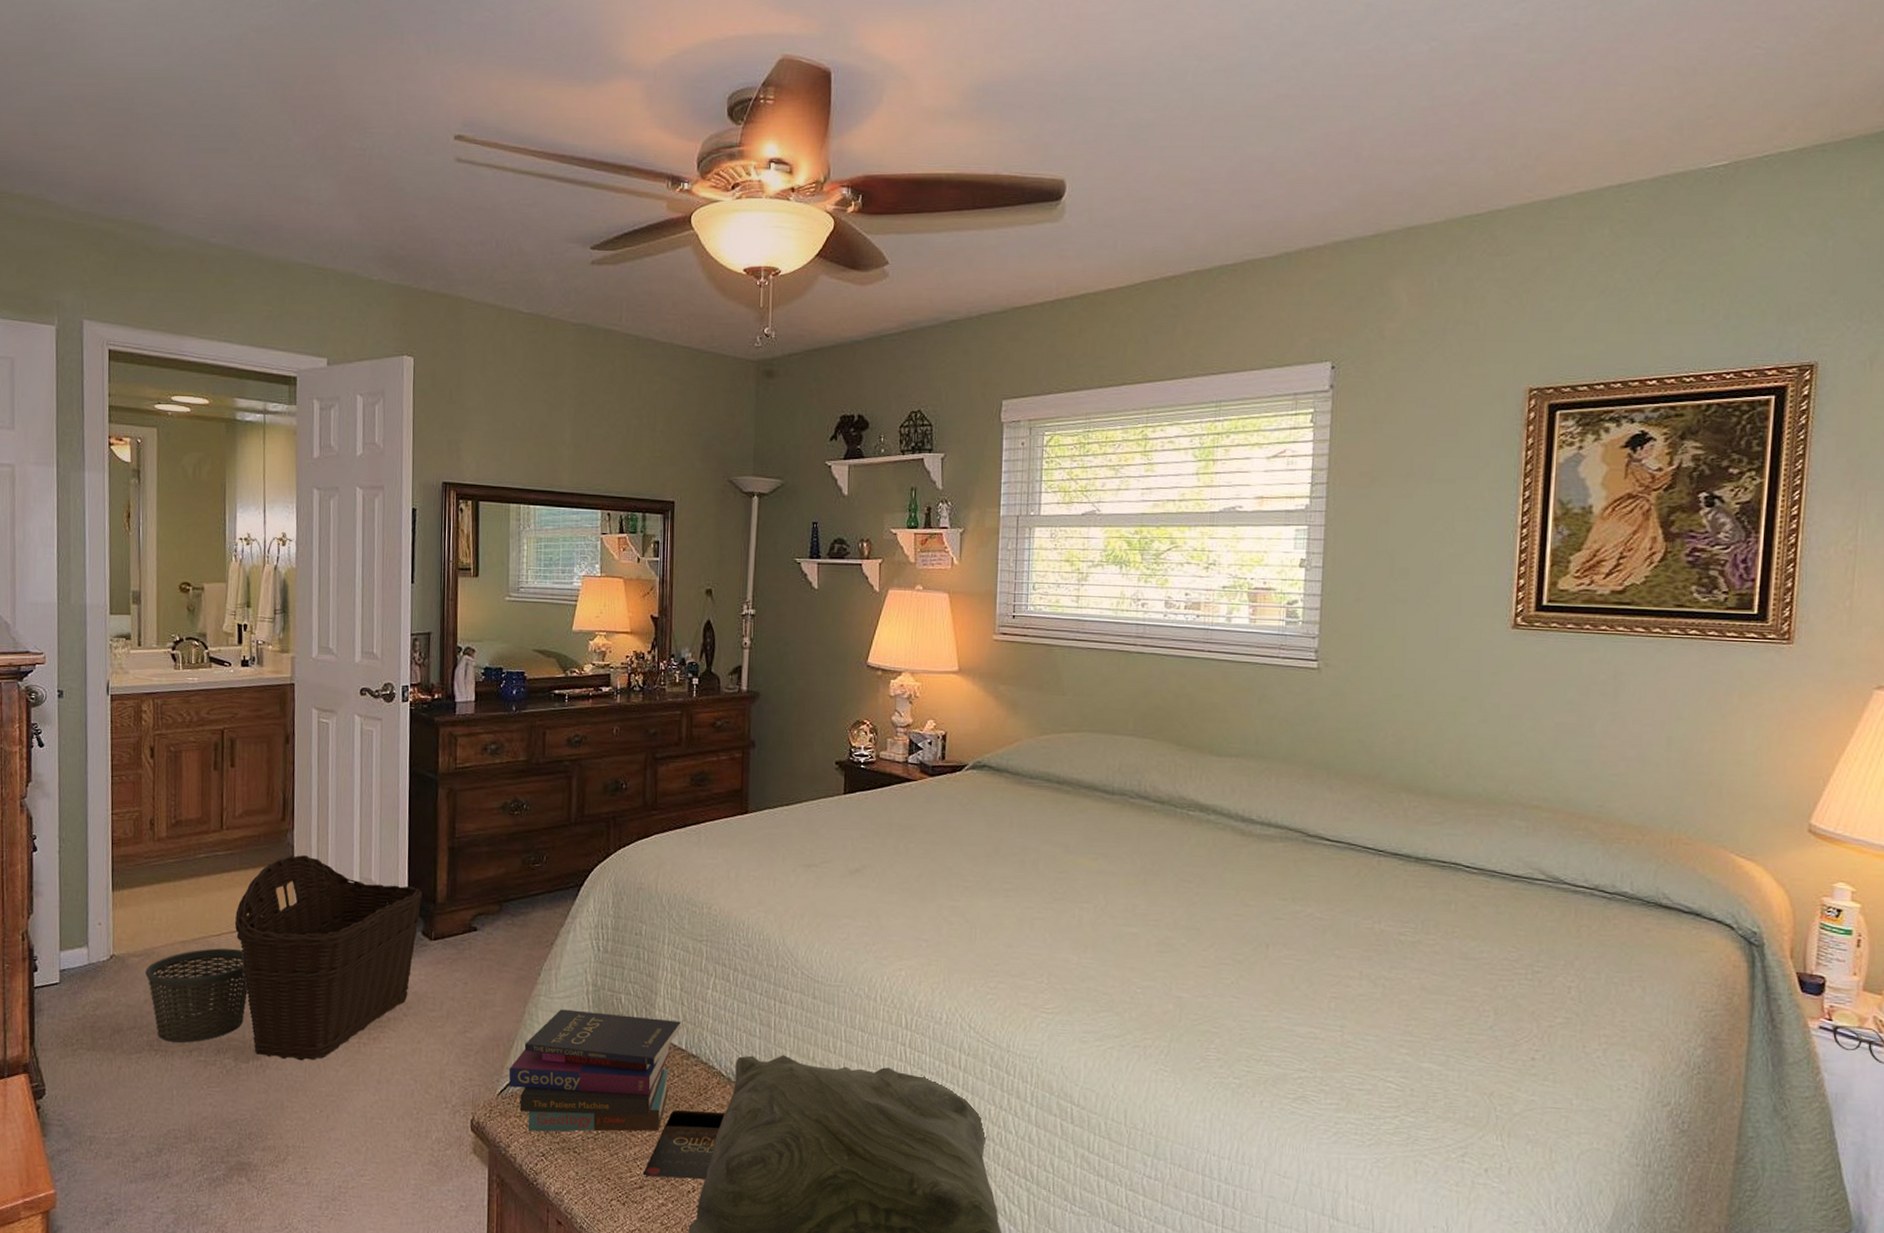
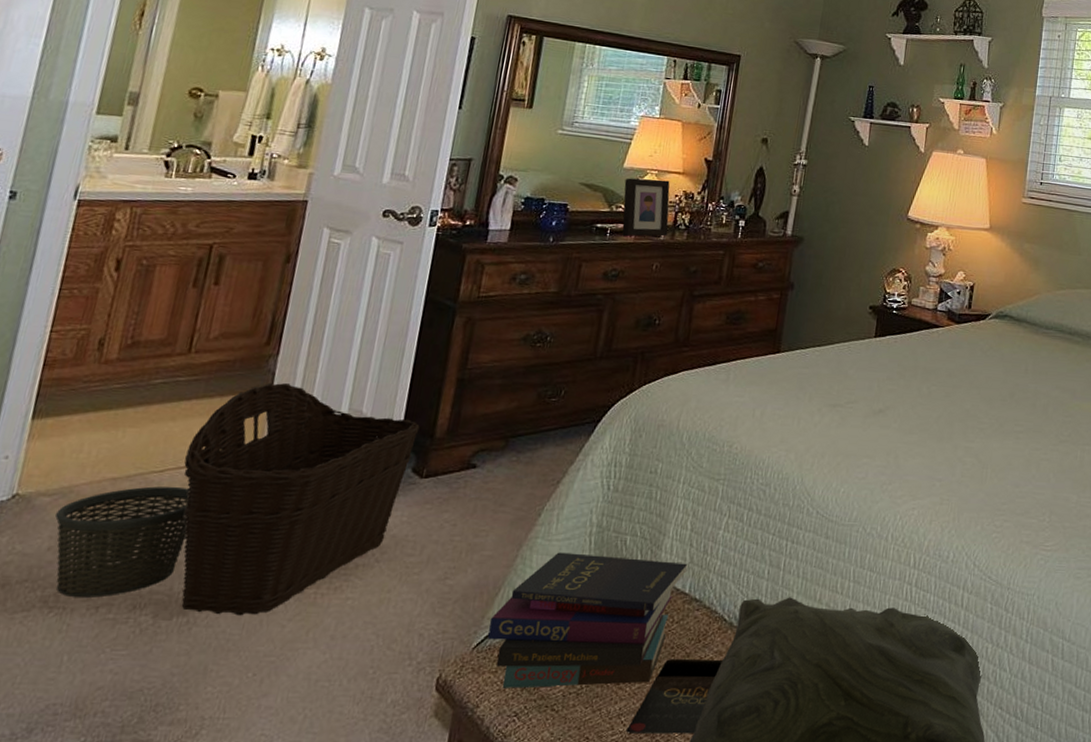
picture frame: none [575,640,624,701] -> present [622,178,670,237]

